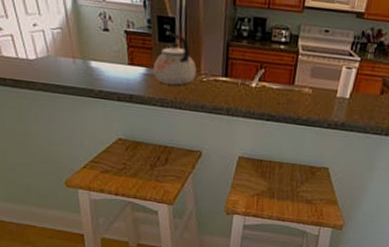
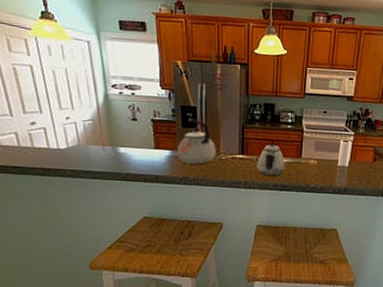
teapot: none [242,65,275,105] -> present [257,143,285,177]

